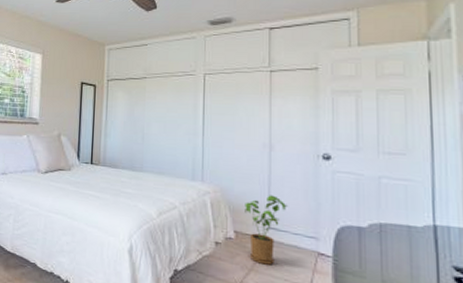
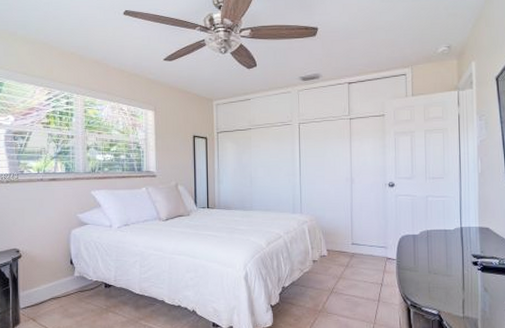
house plant: present [245,195,289,265] -> none [334,218,366,272]

